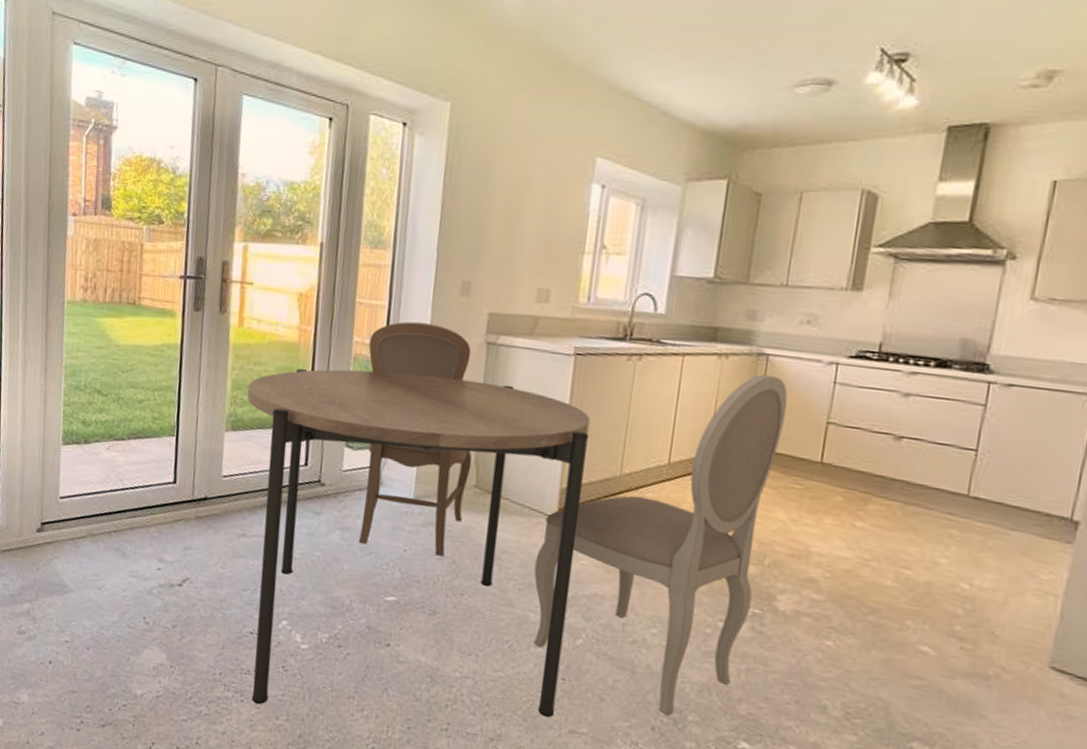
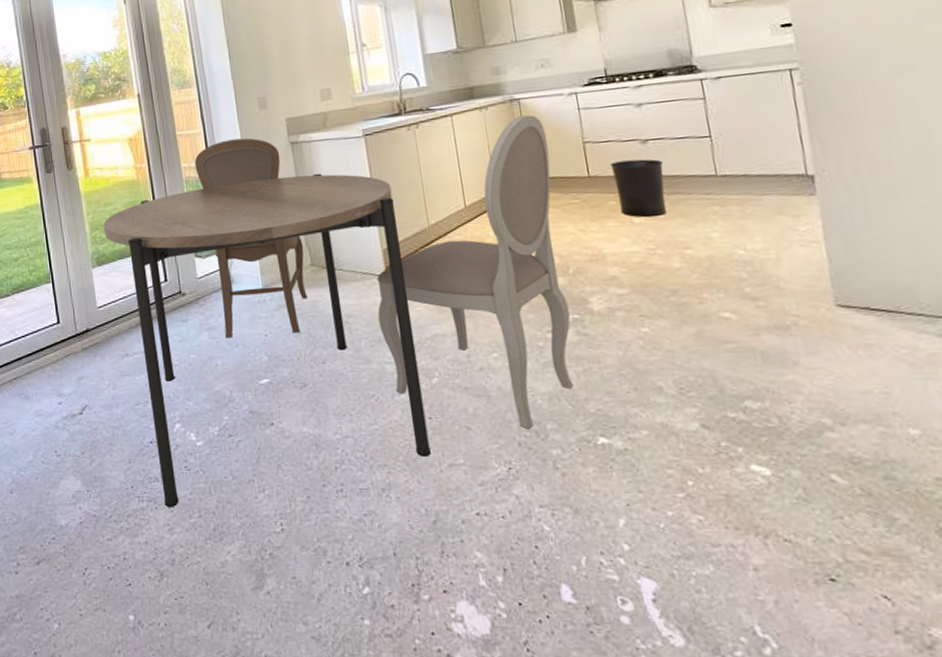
waste bin: none [845,452,912,525] -> present [610,159,667,217]

